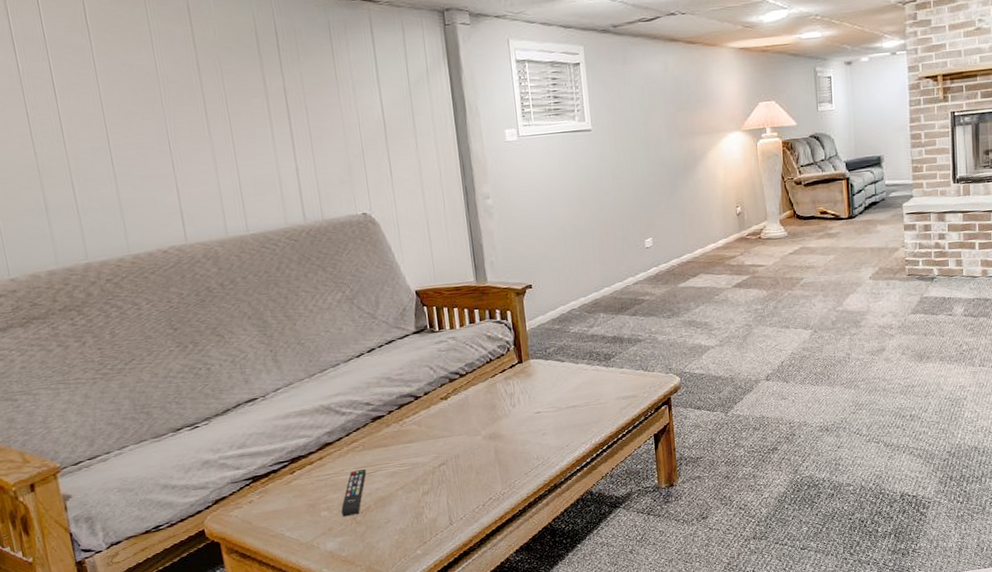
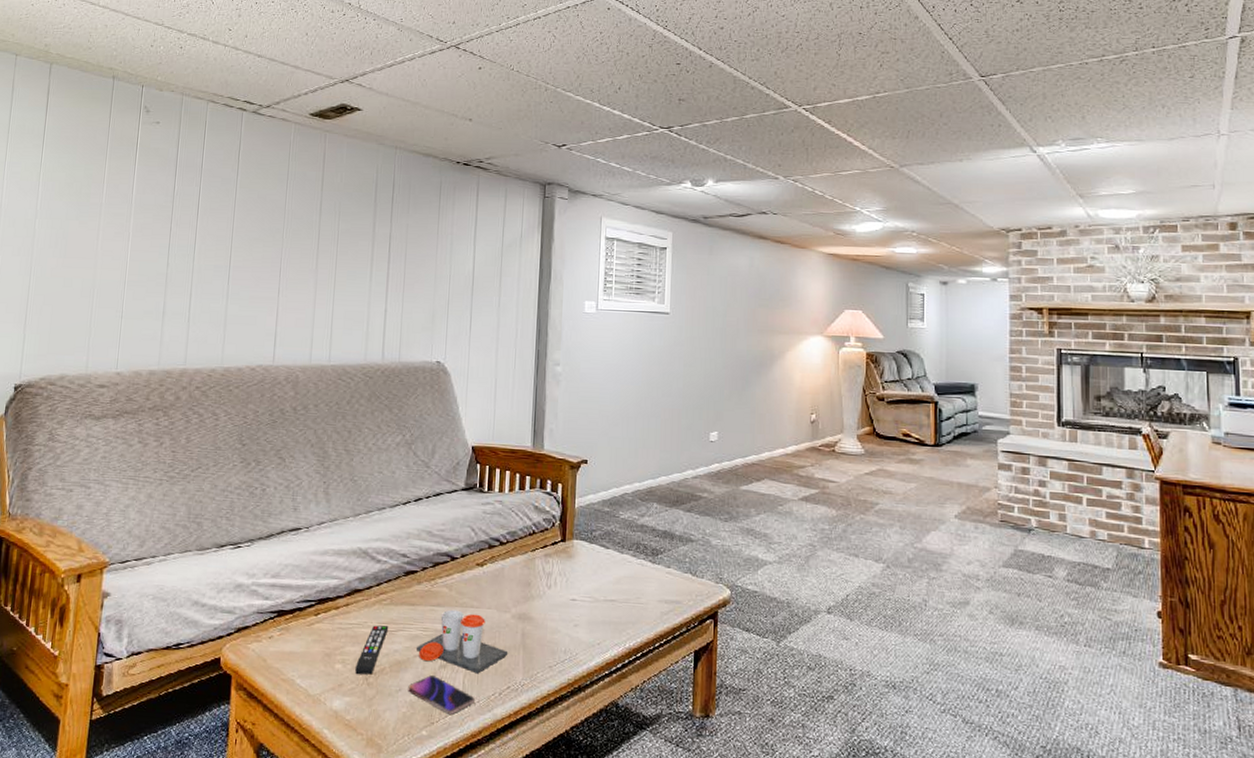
smartphone: none [396,503,461,532] -> present [408,675,475,715]
cup: none [397,442,485,493] -> present [417,609,508,674]

